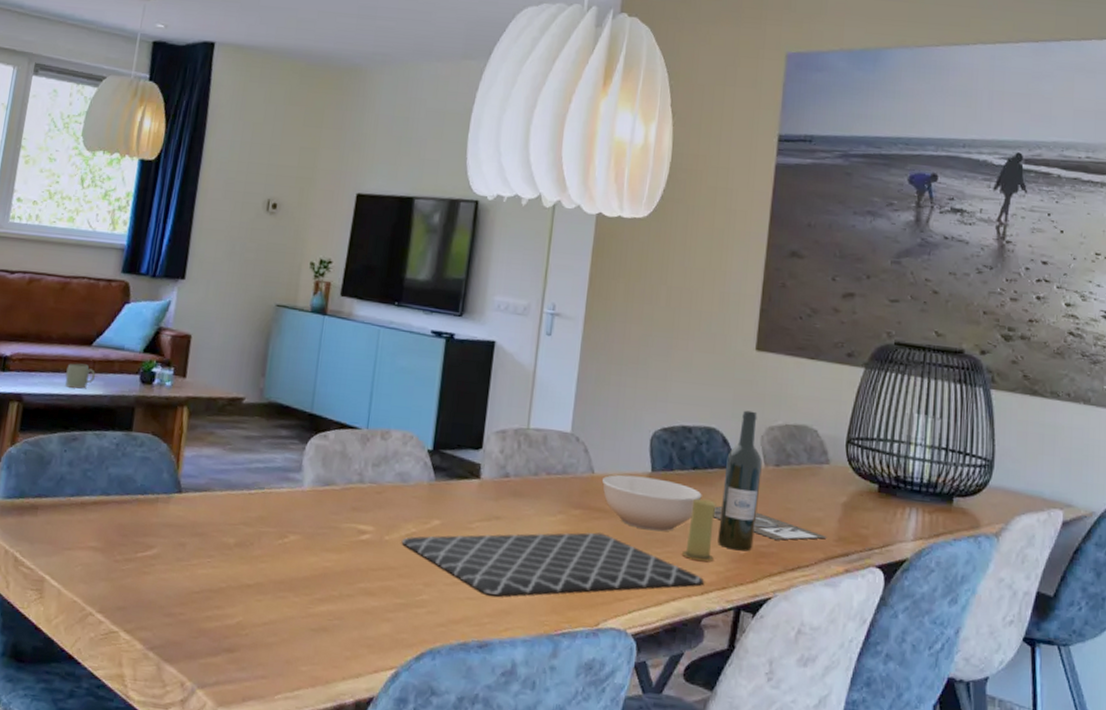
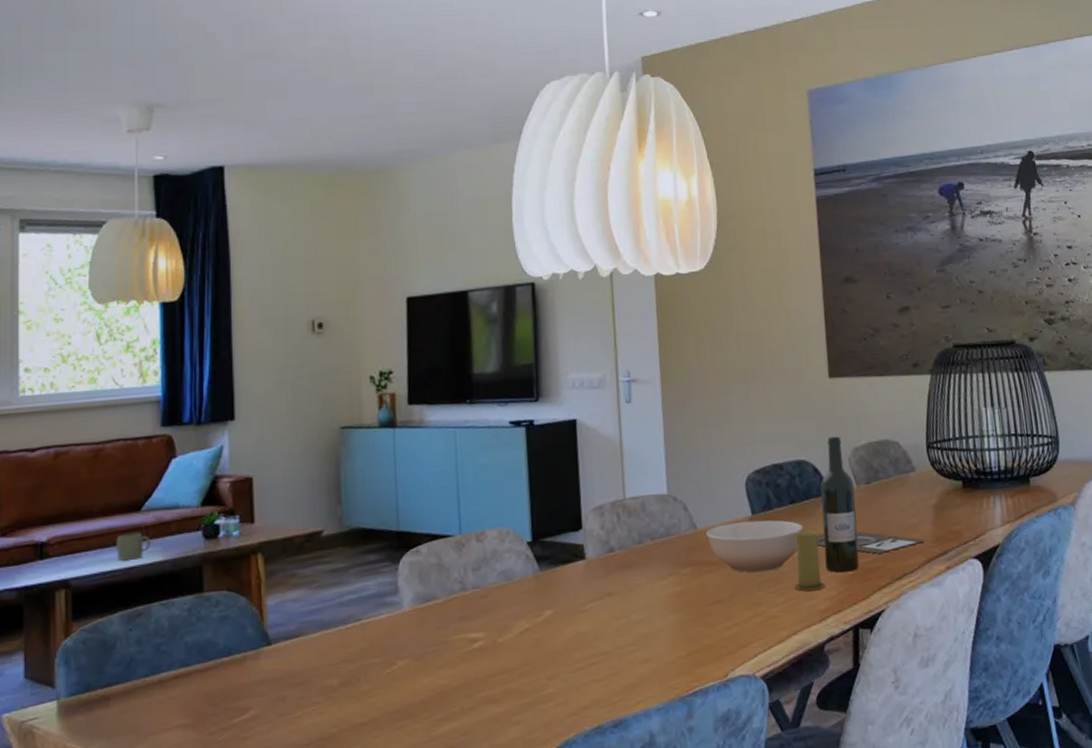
placemat: present [401,532,705,596] -> none [516,585,821,672]

